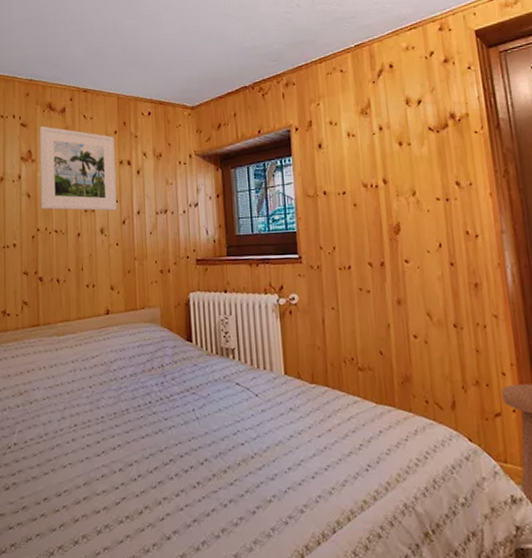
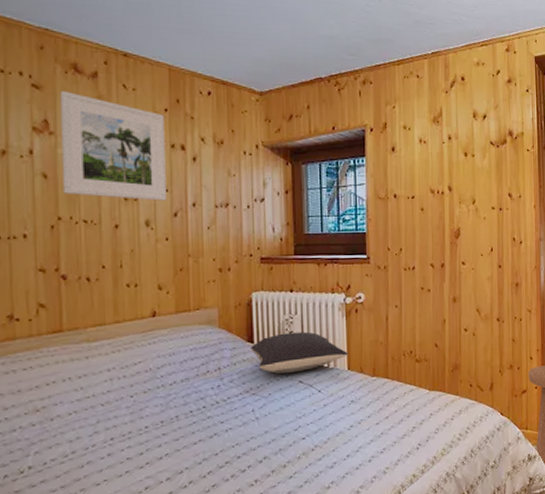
pillow: none [189,332,284,374] -> present [250,331,348,374]

